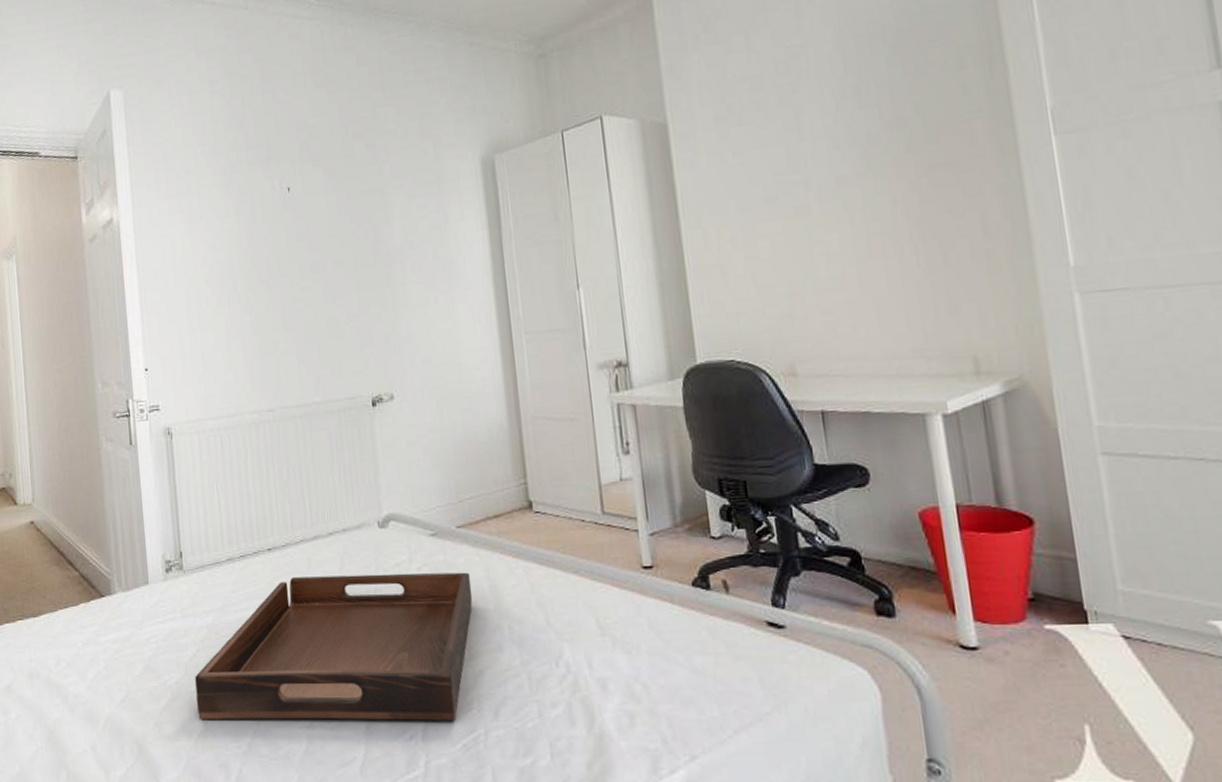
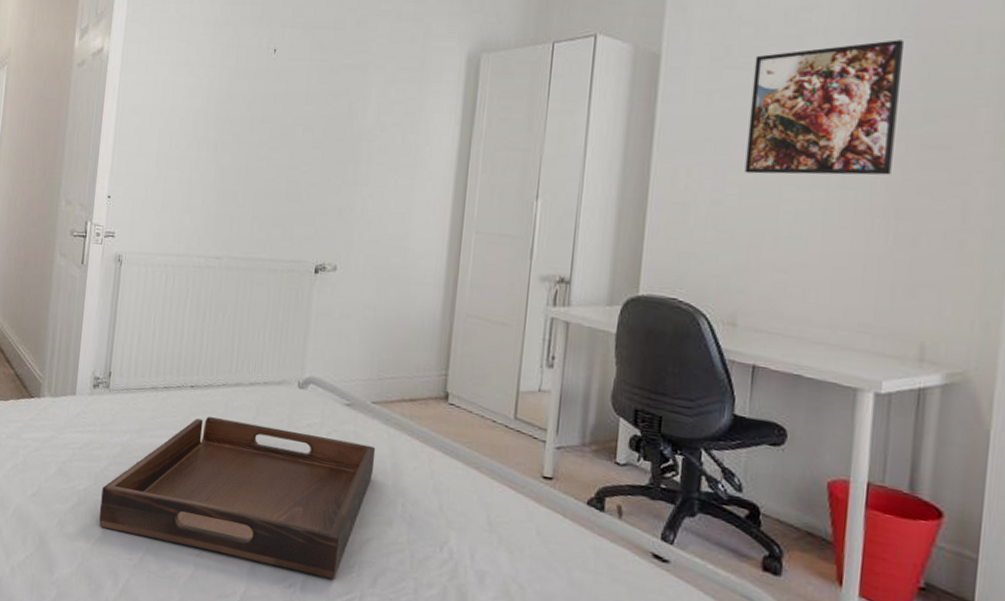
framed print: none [757,69,908,224] -> present [744,40,903,176]

